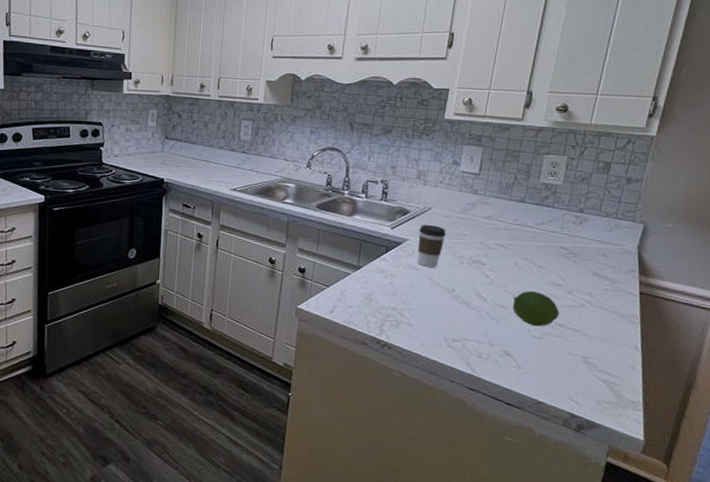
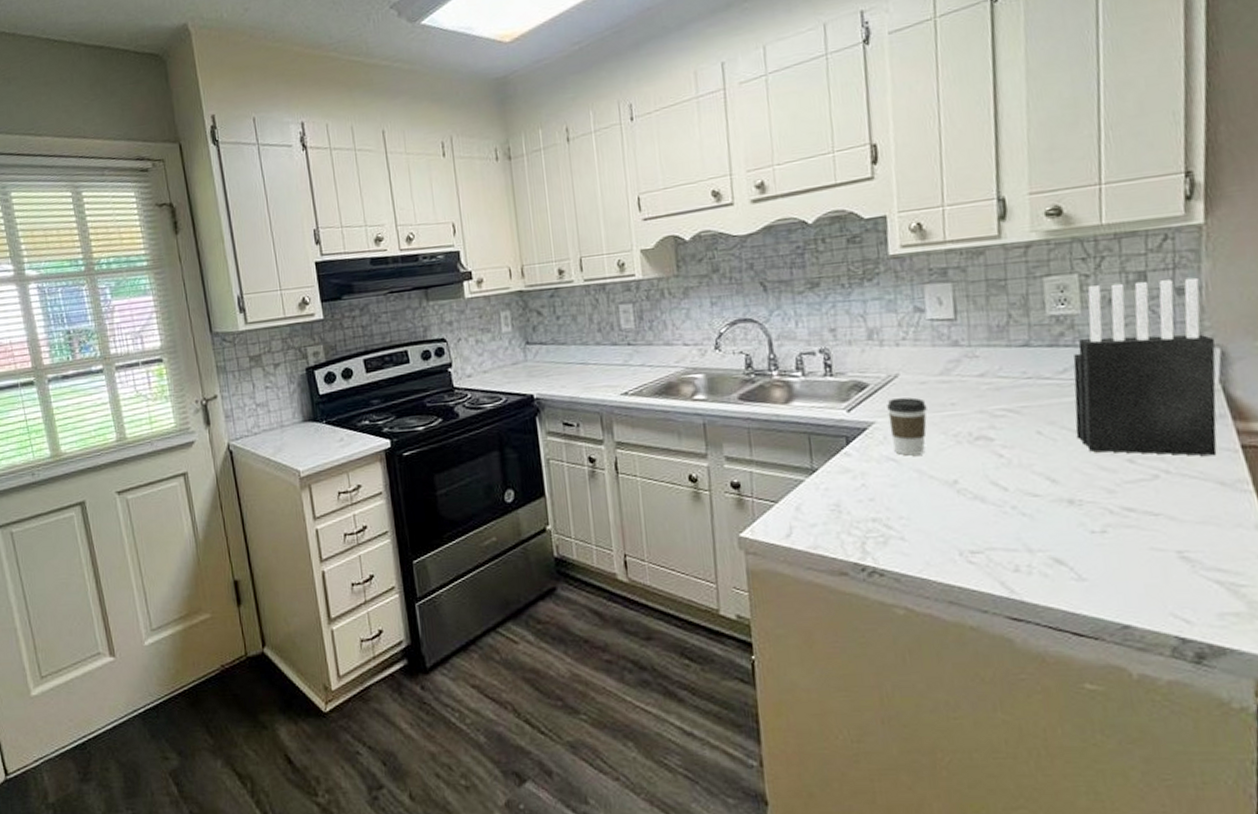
fruit: present [513,290,560,327] -> none [1048,466,1124,517]
knife block: none [539,167,643,297] -> present [1073,277,1217,456]

